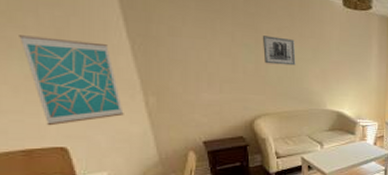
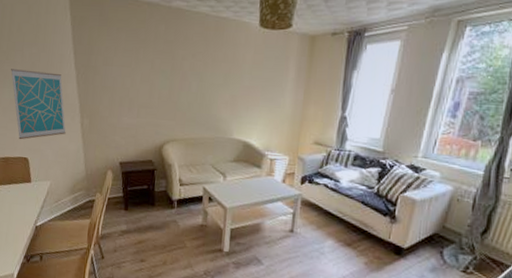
wall art: present [262,35,296,66] -> none [177,62,207,92]

